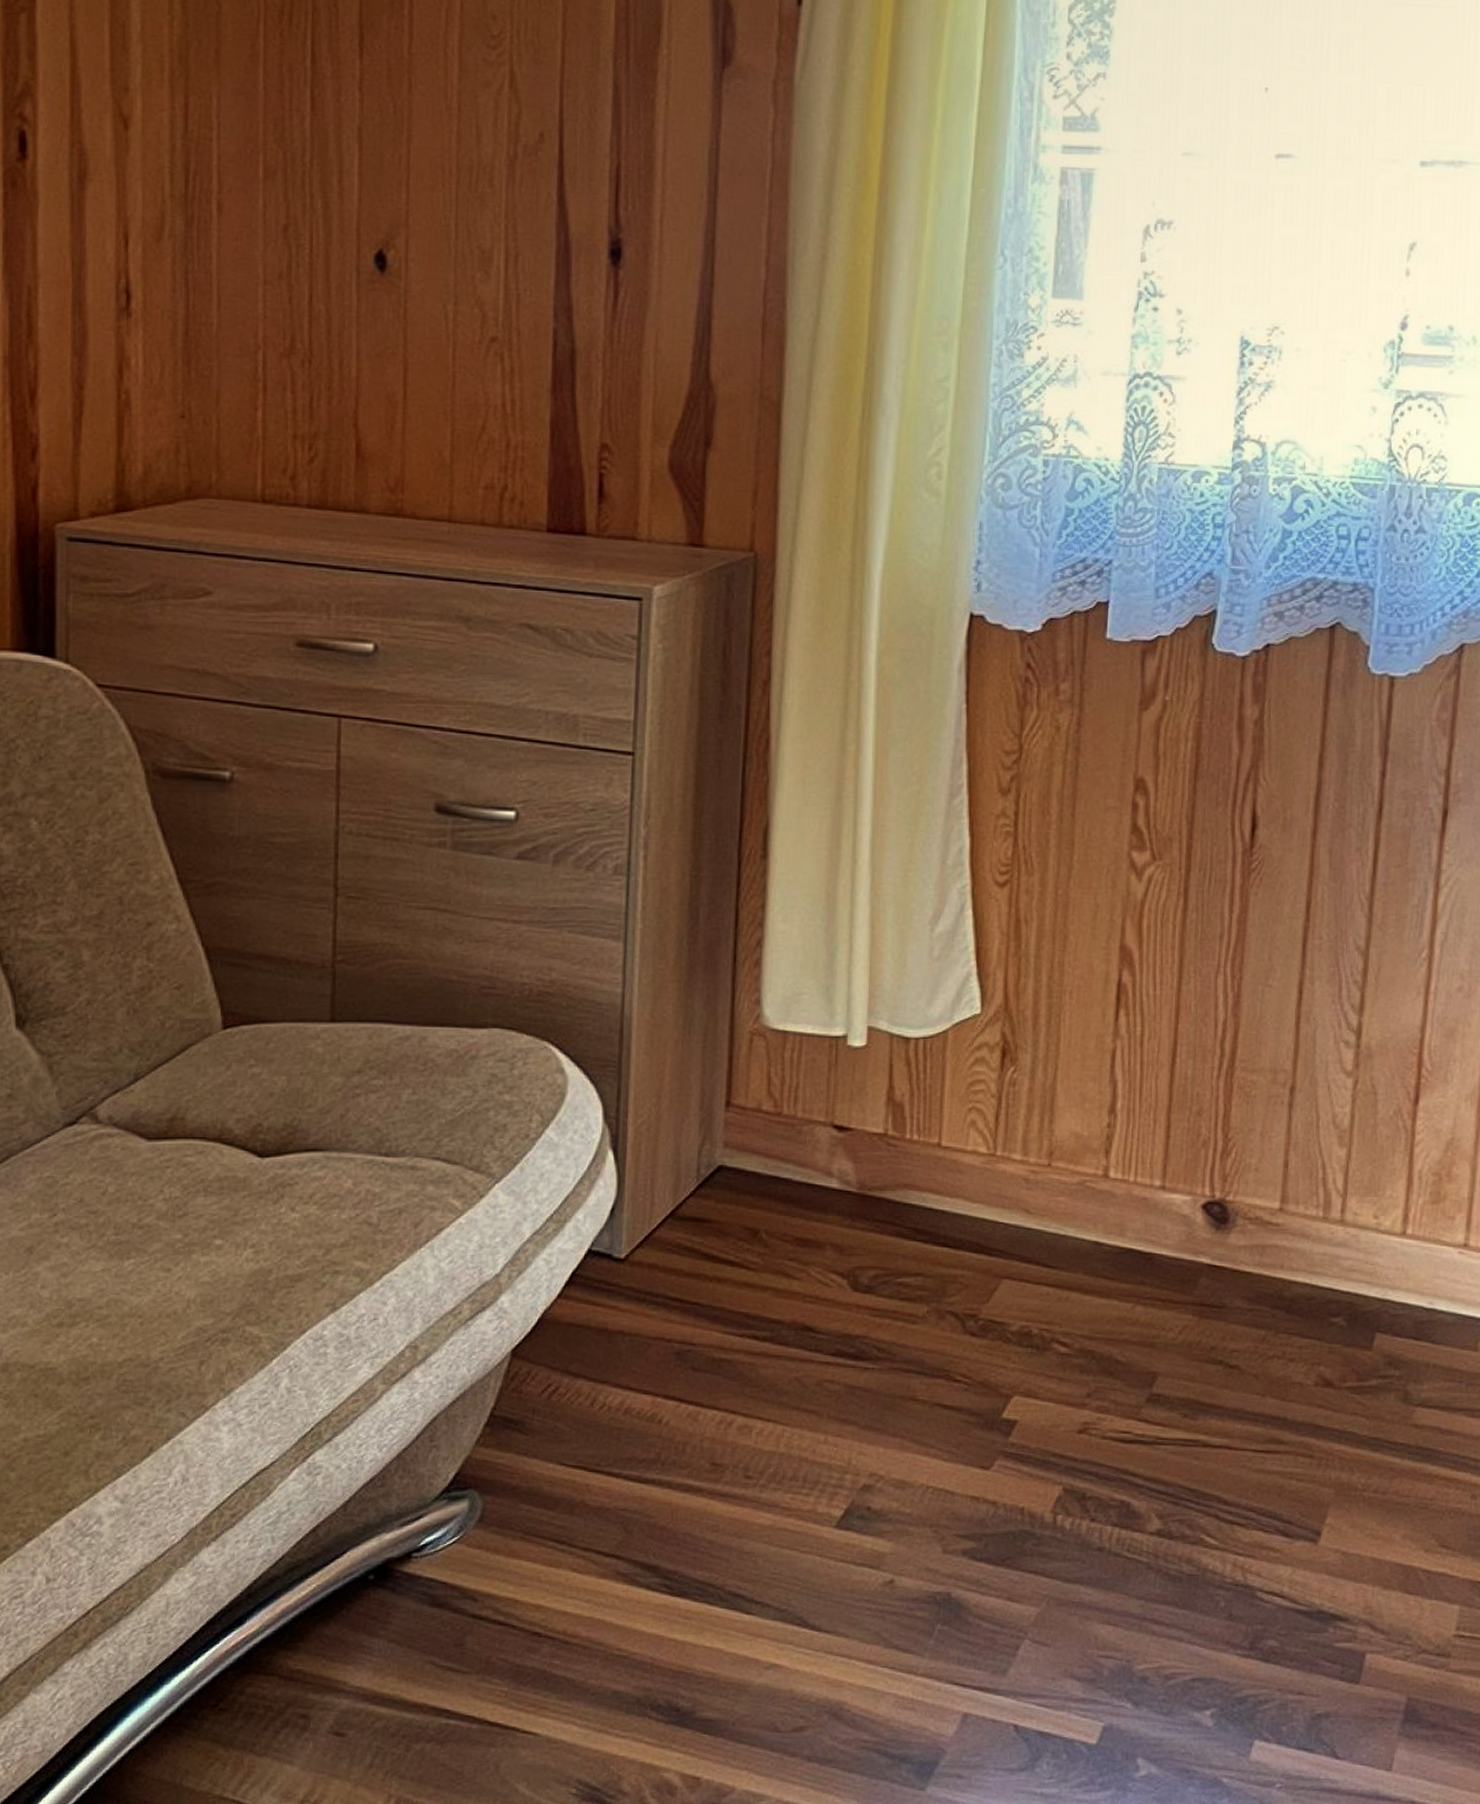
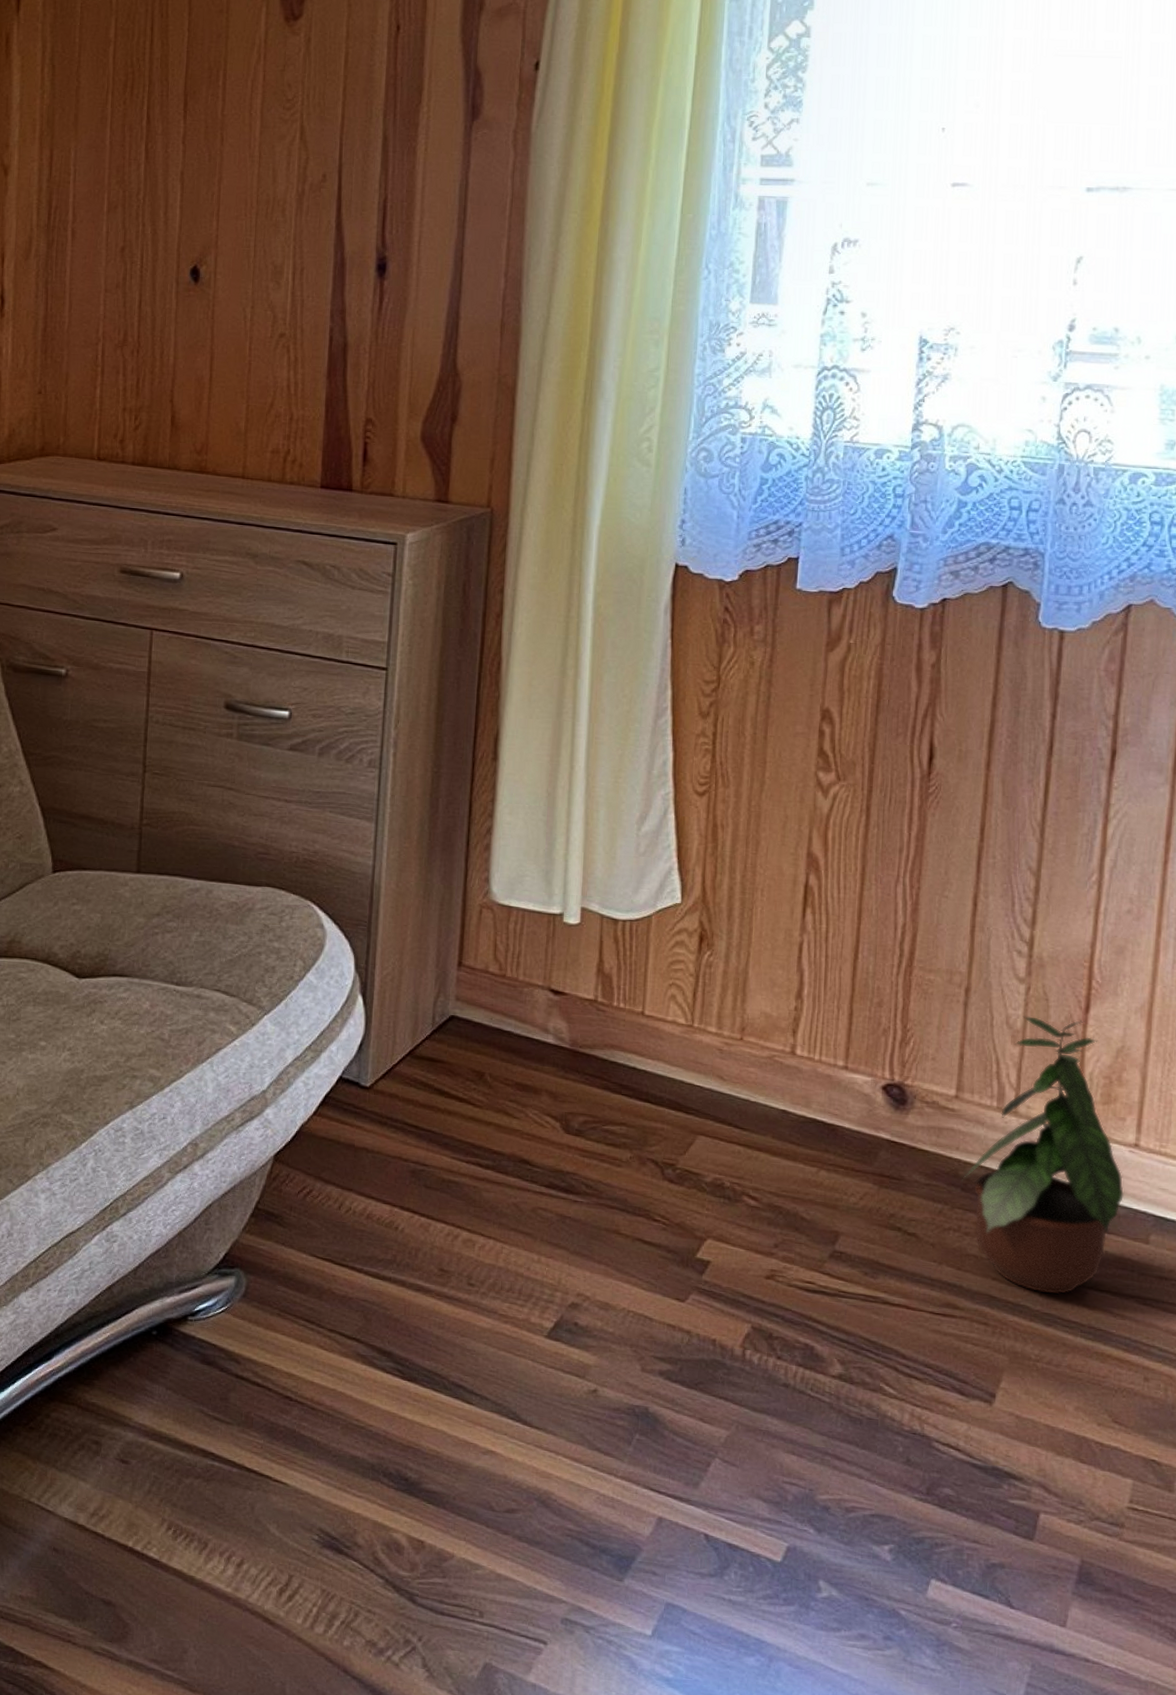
potted plant: none [1286,1113,1453,1416] -> present [962,1016,1124,1294]

